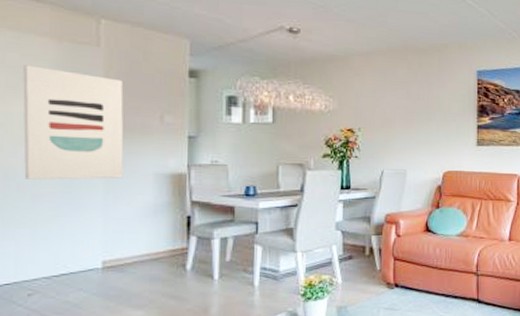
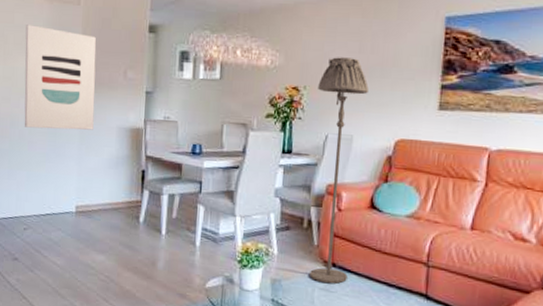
floor lamp: none [372,102,417,303] -> present [309,57,369,284]

